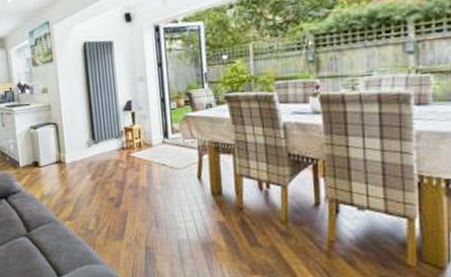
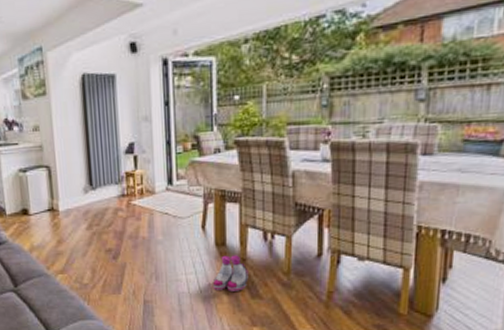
boots: none [210,204,246,239] -> present [212,255,249,291]

